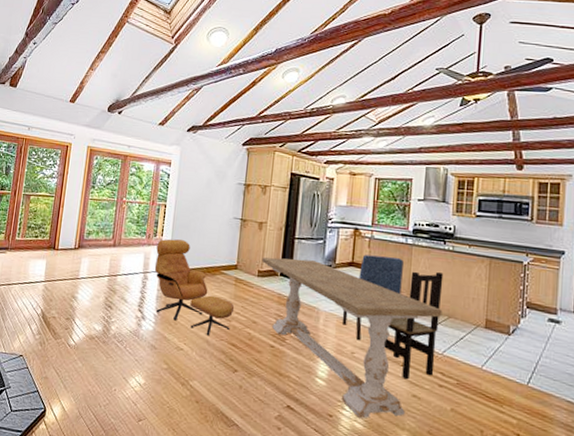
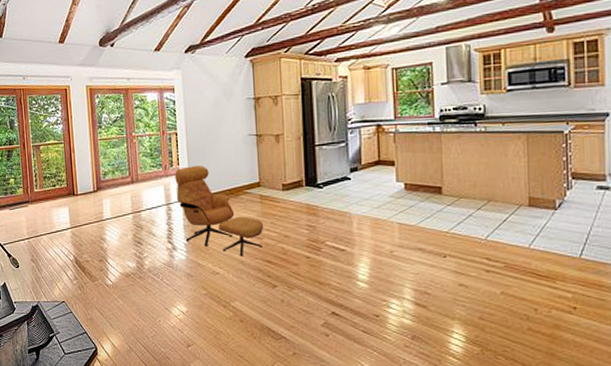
dining table: present [261,257,443,418] -> none [284,165,481,314]
dining chair: present [341,254,403,341] -> none [375,149,435,239]
dining chair: present [384,271,444,380] -> none [423,157,479,270]

